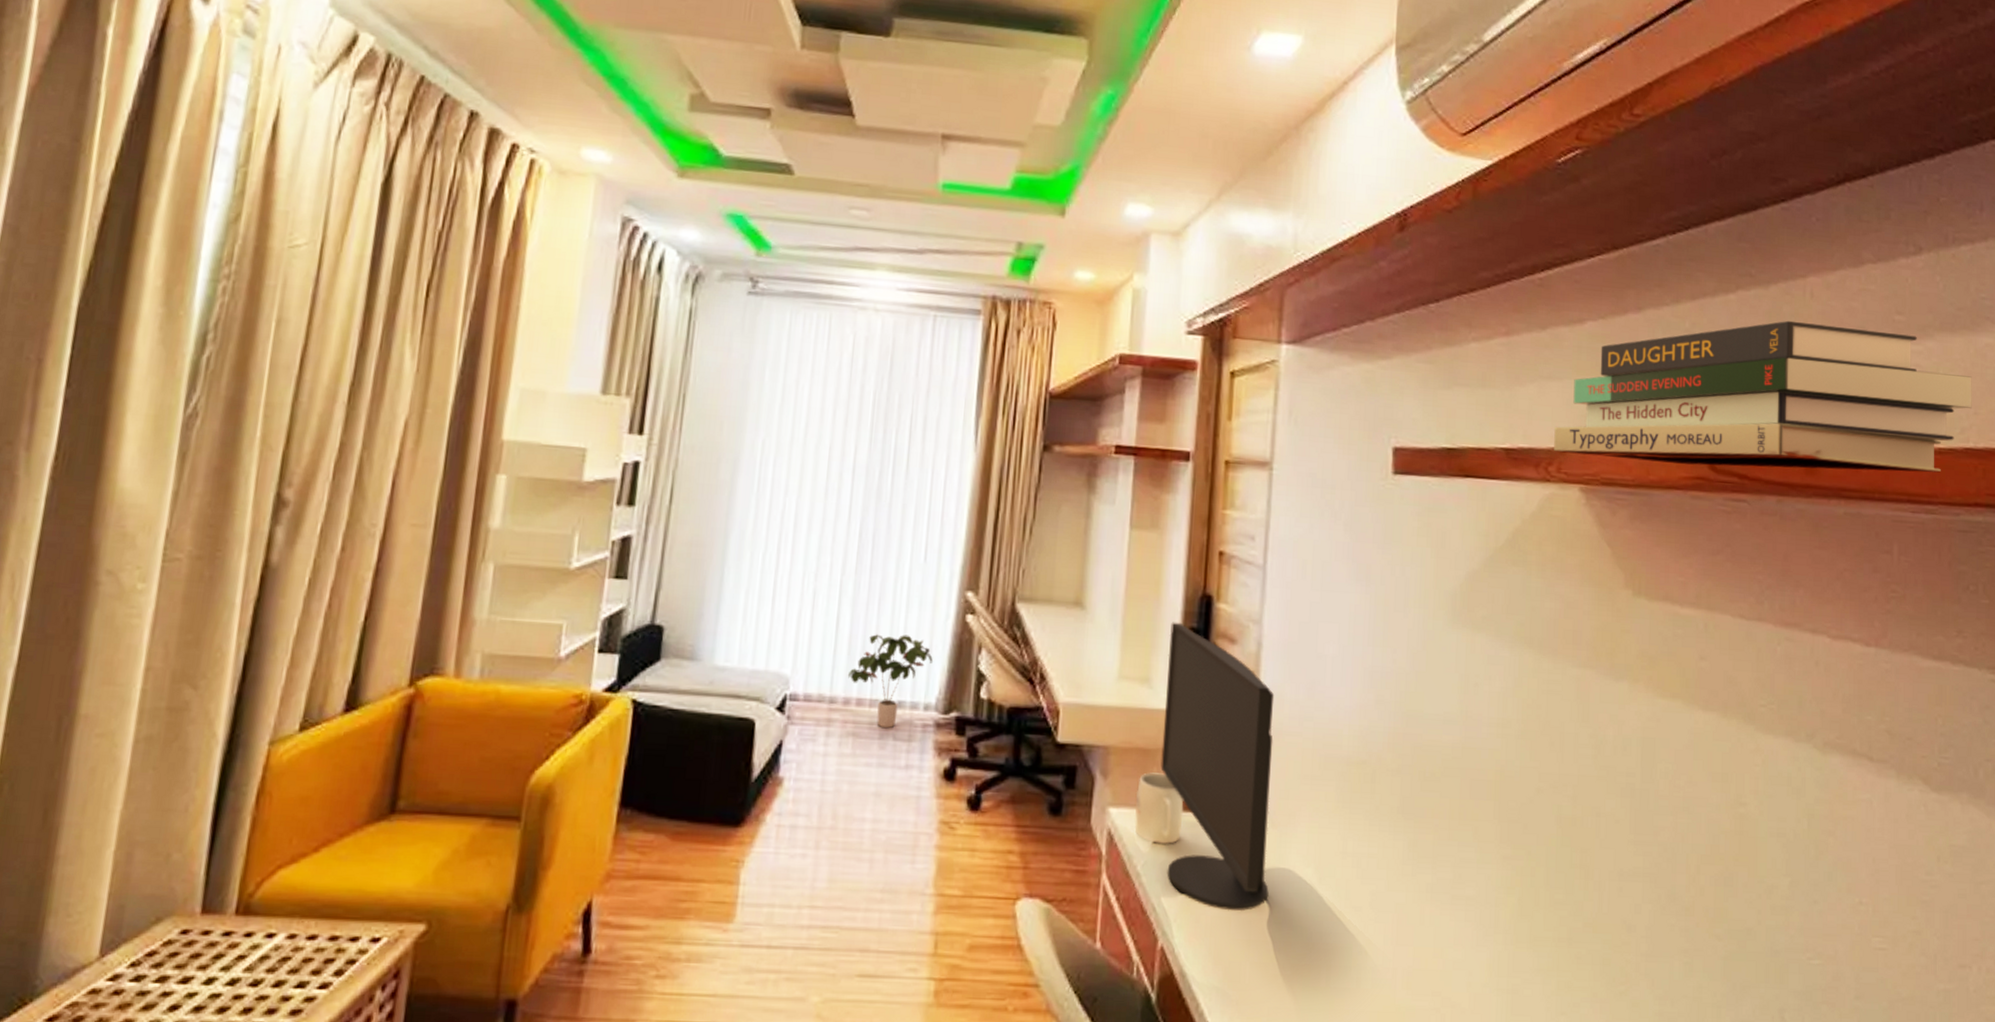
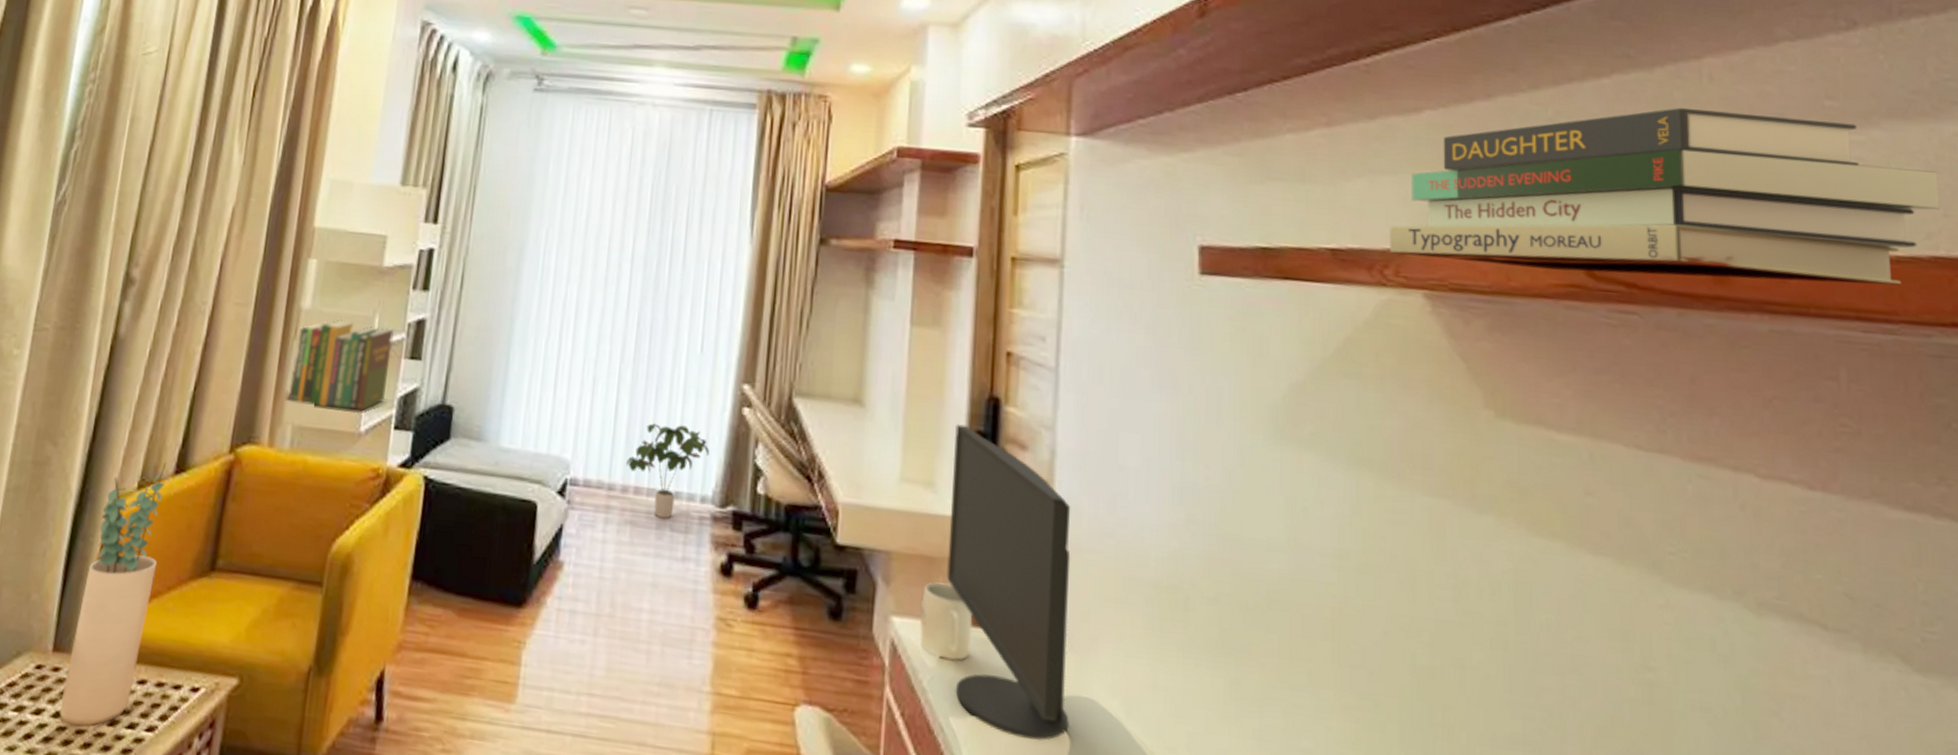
vase: none [212,701,337,991] -> present [59,462,169,726]
books: none [473,539,597,635] -> present [285,319,395,411]

